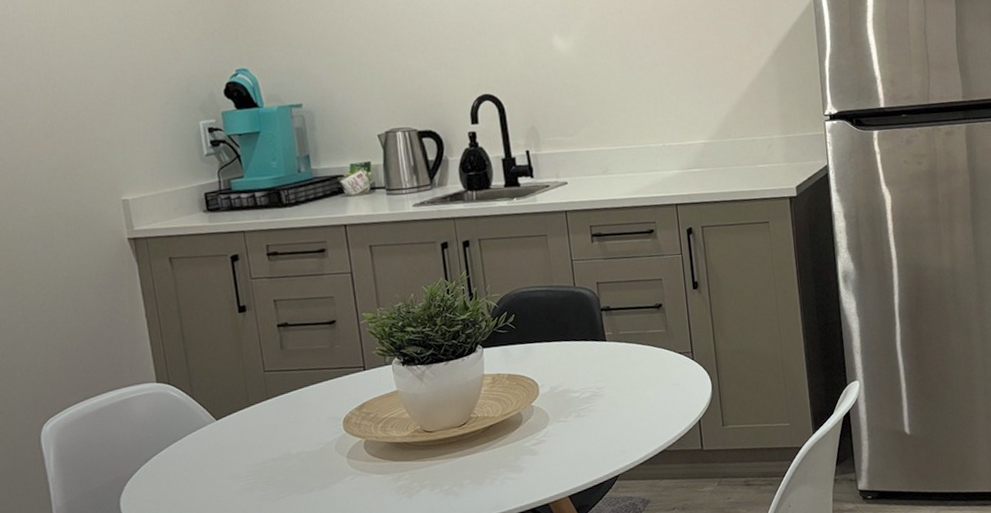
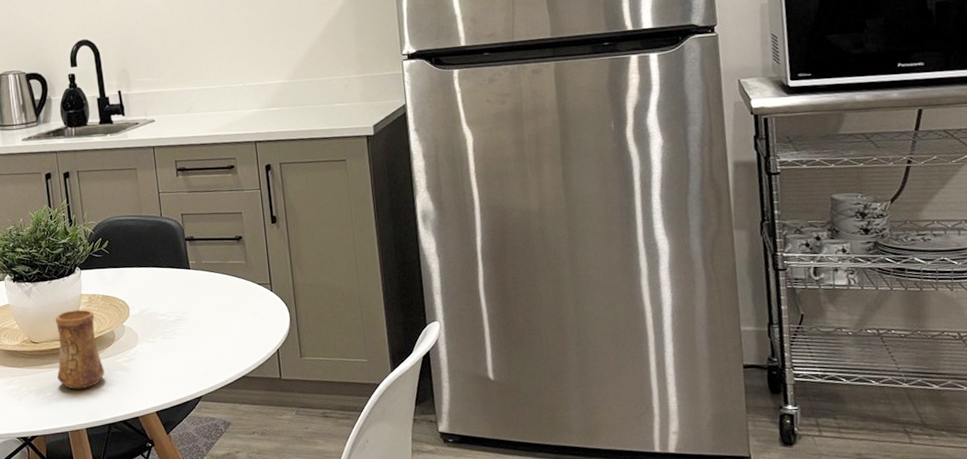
cup: none [452,391,511,480] -> present [55,309,105,390]

